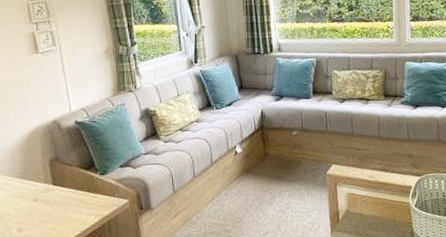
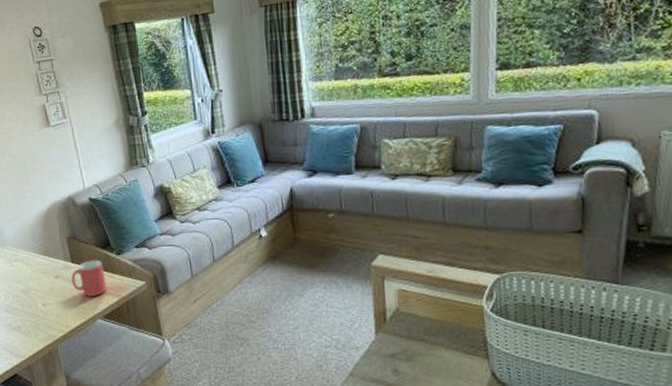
mug: none [50,181,89,218] -> present [70,259,107,297]

